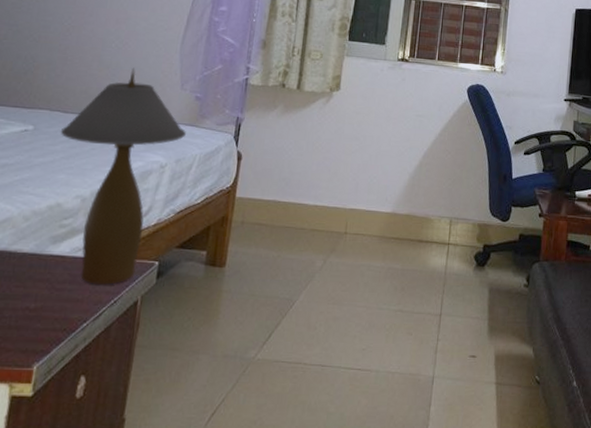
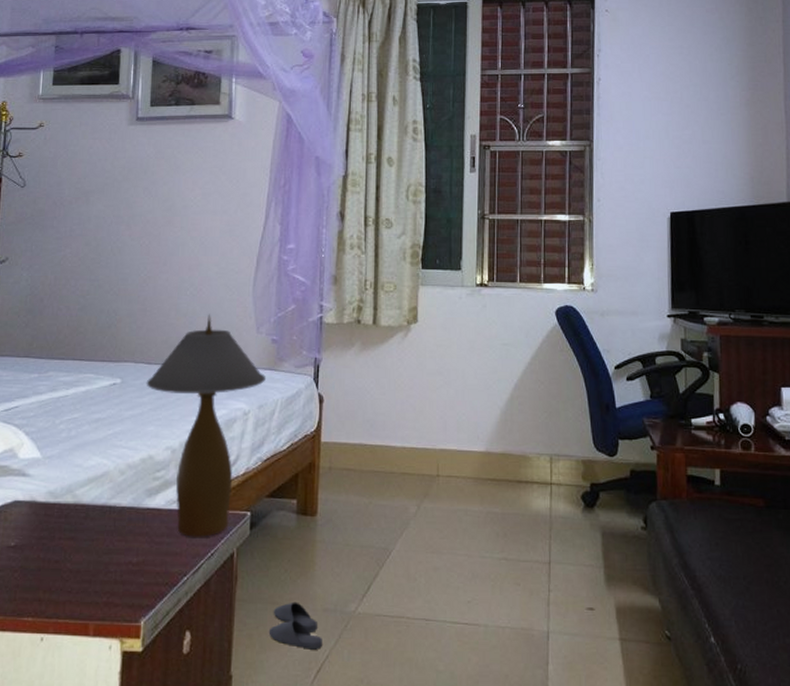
slippers: none [166,348,220,394] -> present [268,601,322,650]

